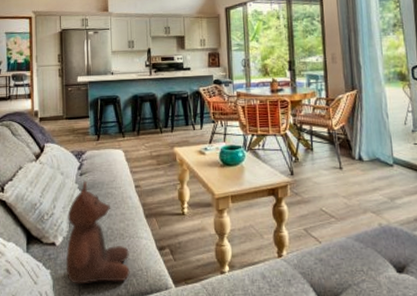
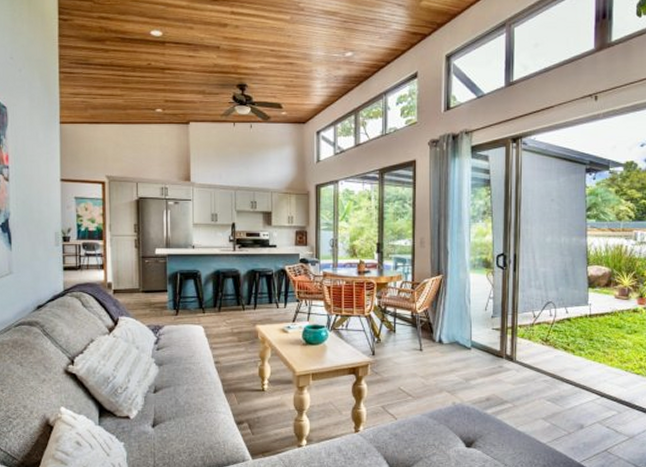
stuffed bear: present [65,181,131,284] -> none [140,355,208,457]

